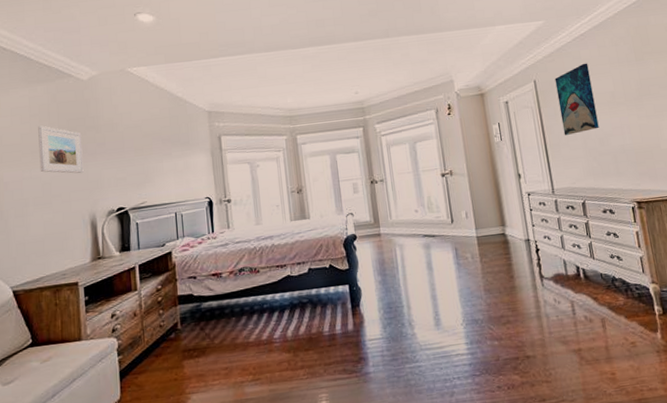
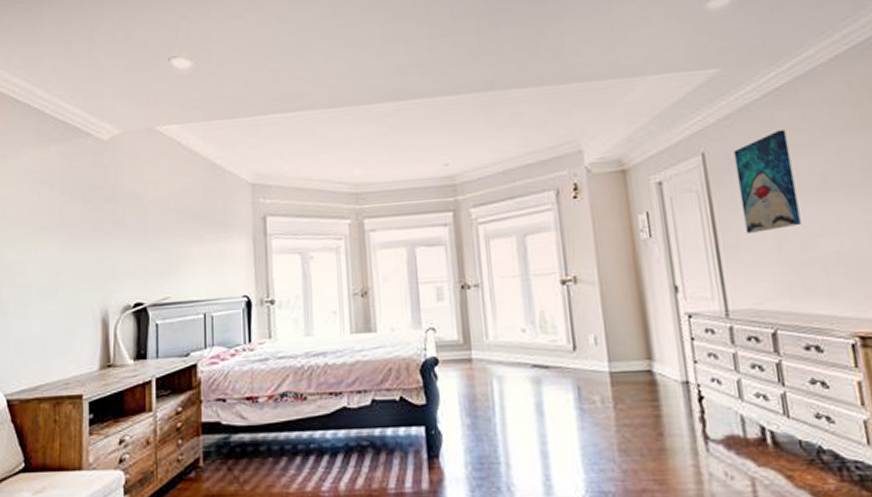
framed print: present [38,125,84,174] -> none [47,195,98,258]

